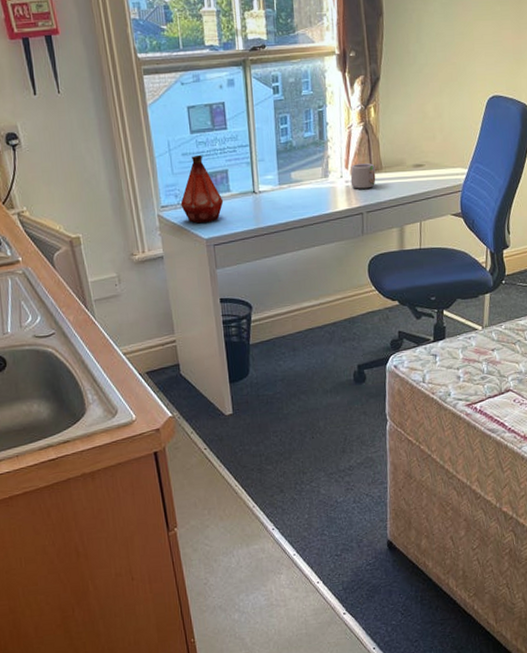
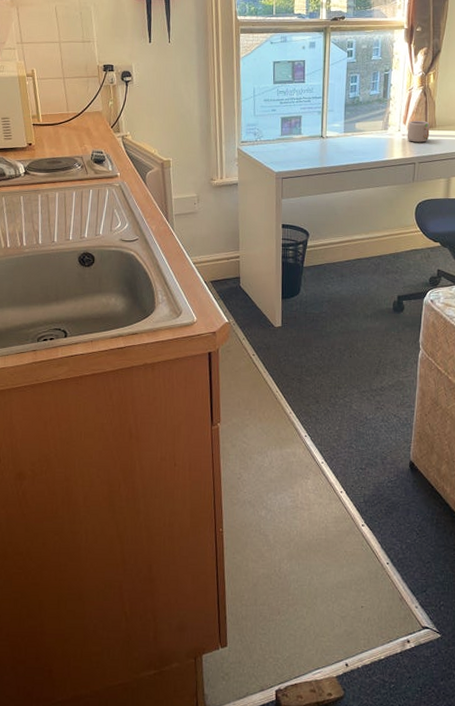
bottle: present [180,154,224,224] -> none [258,101,295,159]

